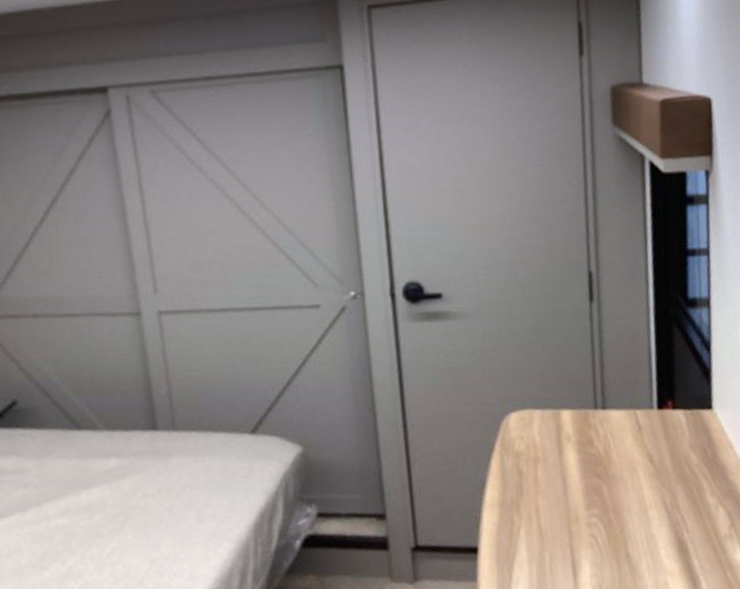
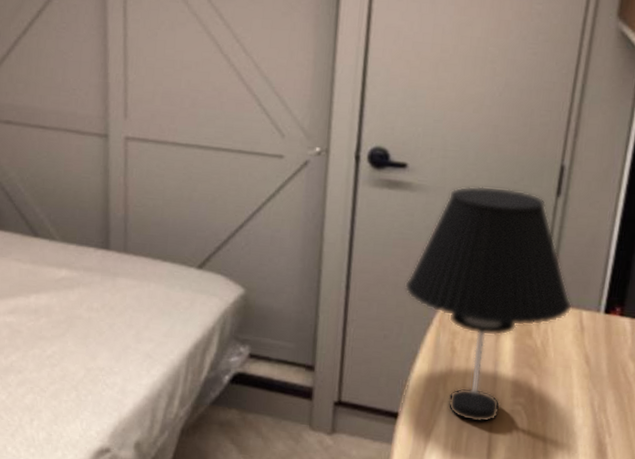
table lamp: none [461,302,626,544] -> present [405,186,572,423]

